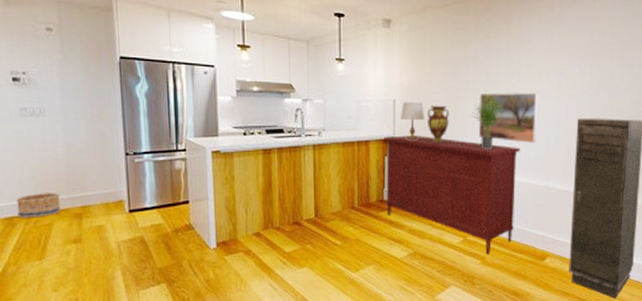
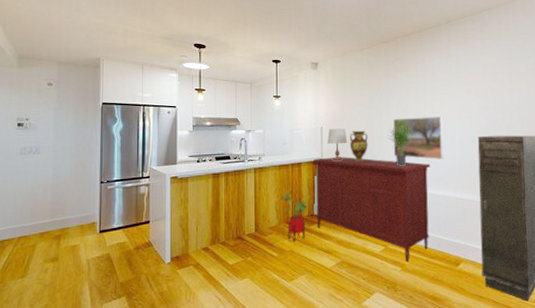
basket: present [17,193,60,219] -> none [9,218,44,242]
house plant: none [341,172,377,230] -> present [278,191,308,242]

